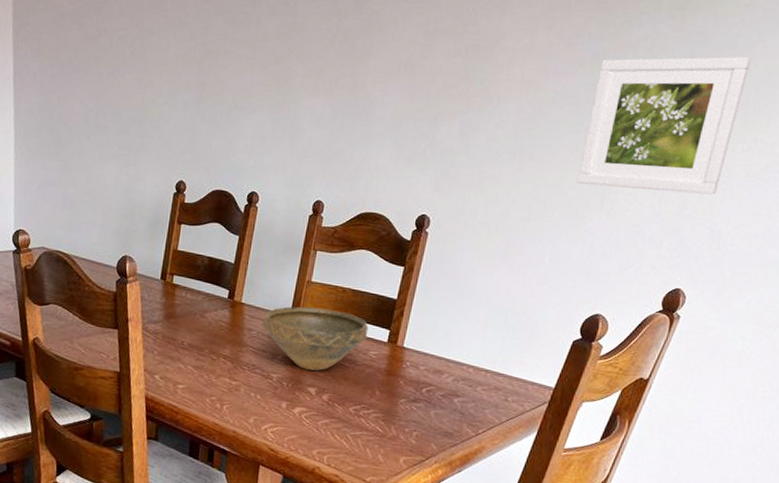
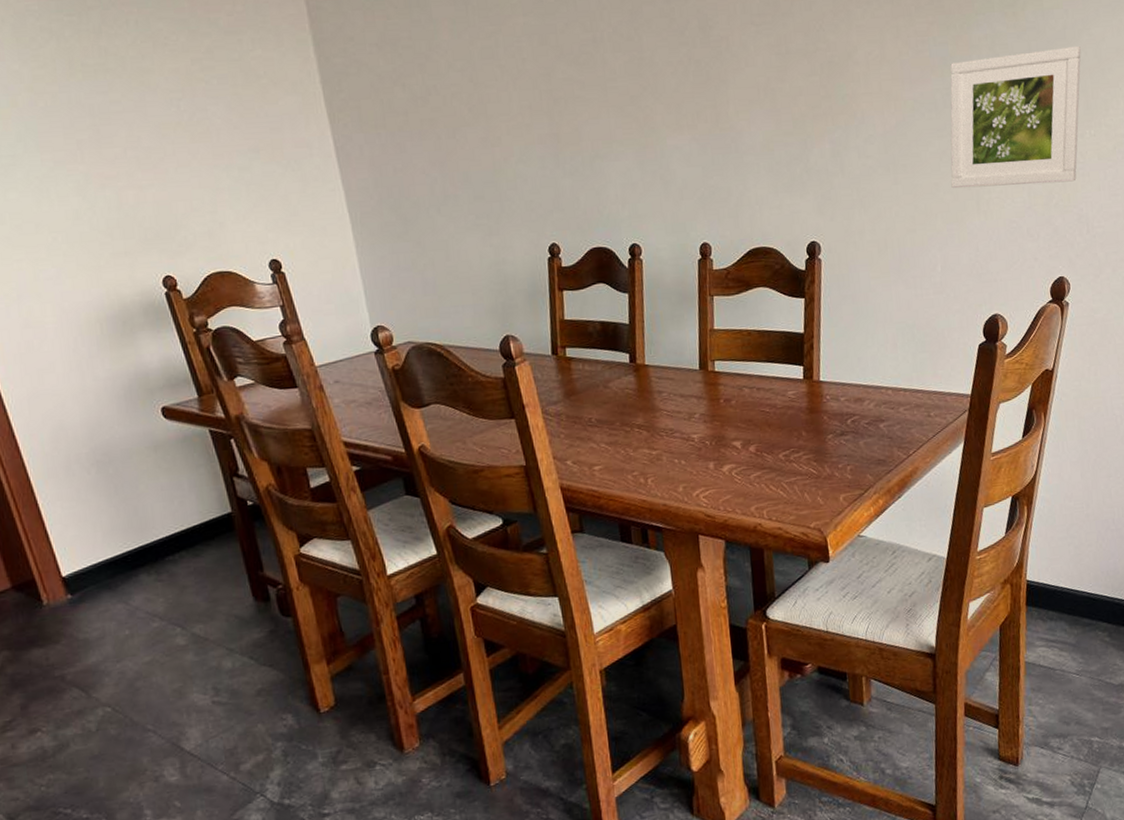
bowl: present [261,306,369,371] -> none [671,355,783,424]

